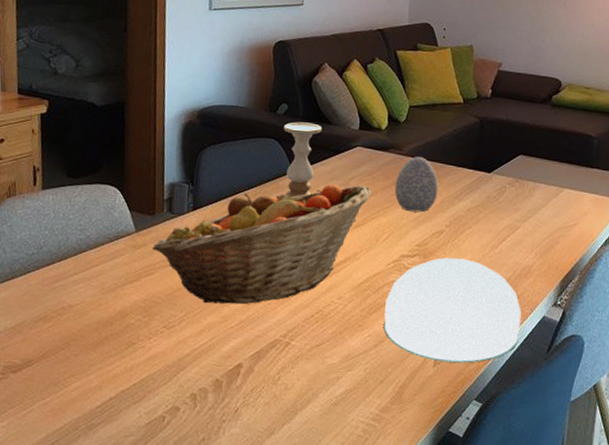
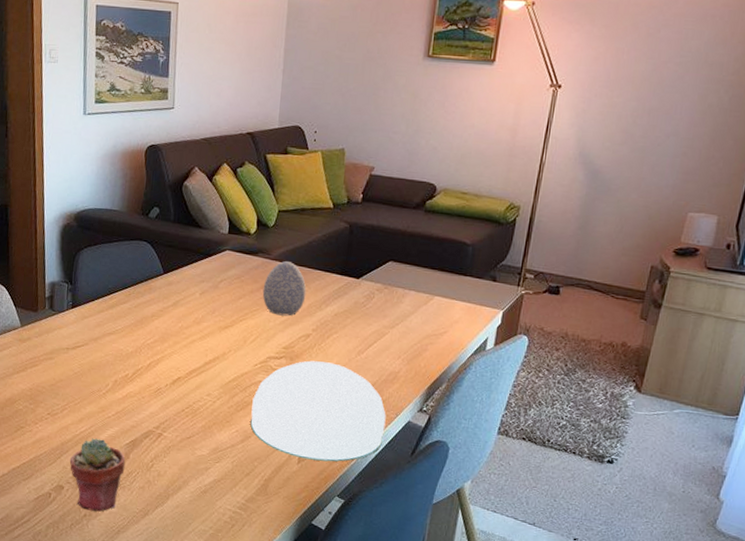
fruit basket: present [152,183,372,305] -> none [36,286,240,397]
potted succulent: none [187,351,250,434] -> present [70,438,126,512]
candle holder: present [276,122,323,200] -> none [148,225,193,301]

